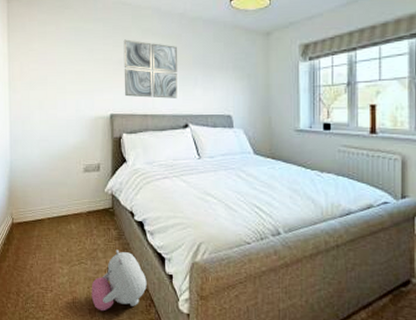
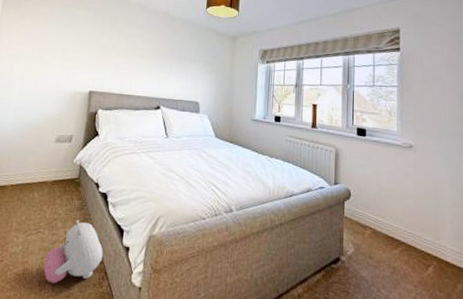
wall art: present [123,39,179,99] -> none [105,27,157,83]

